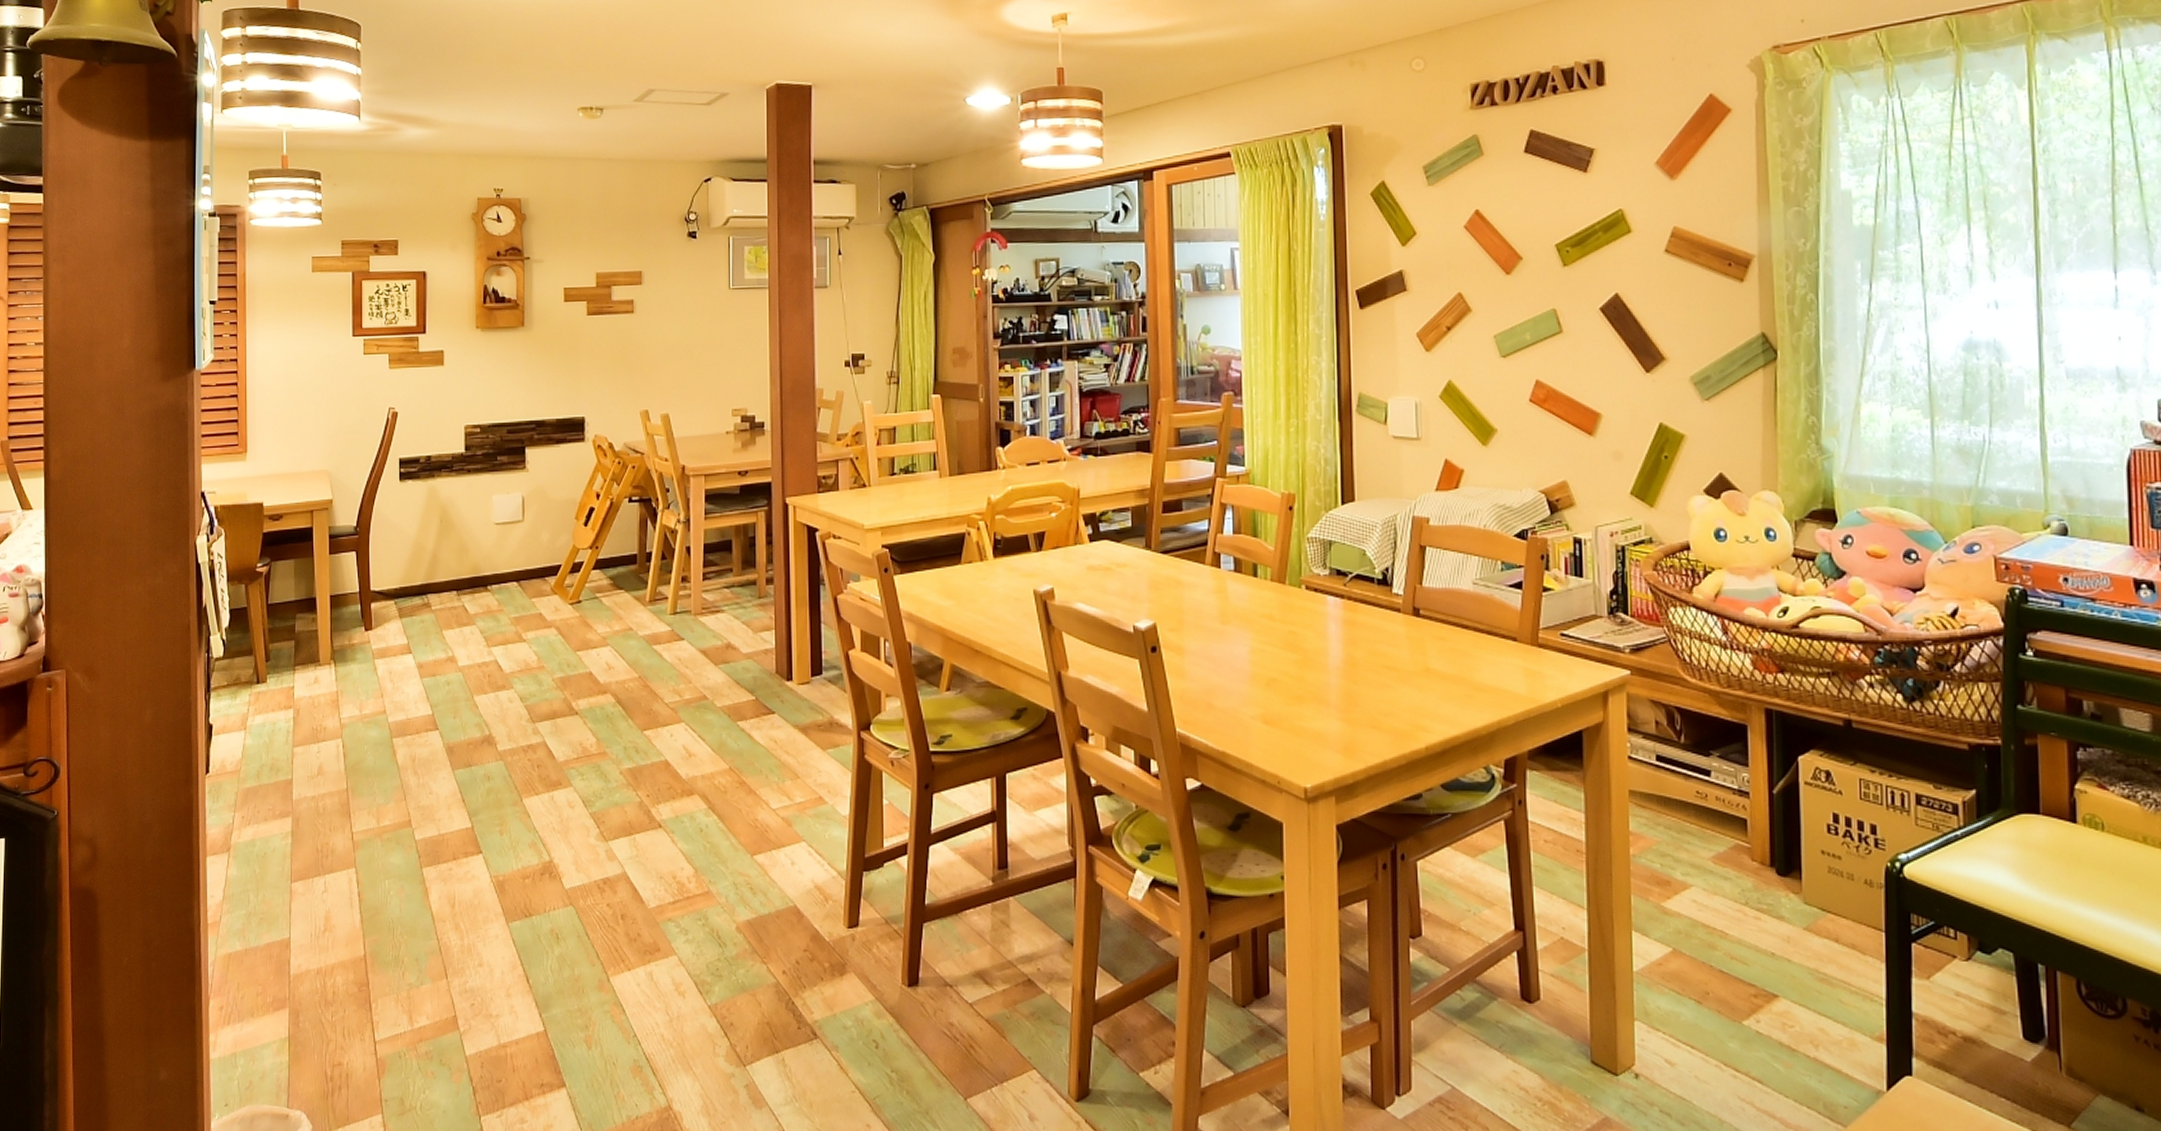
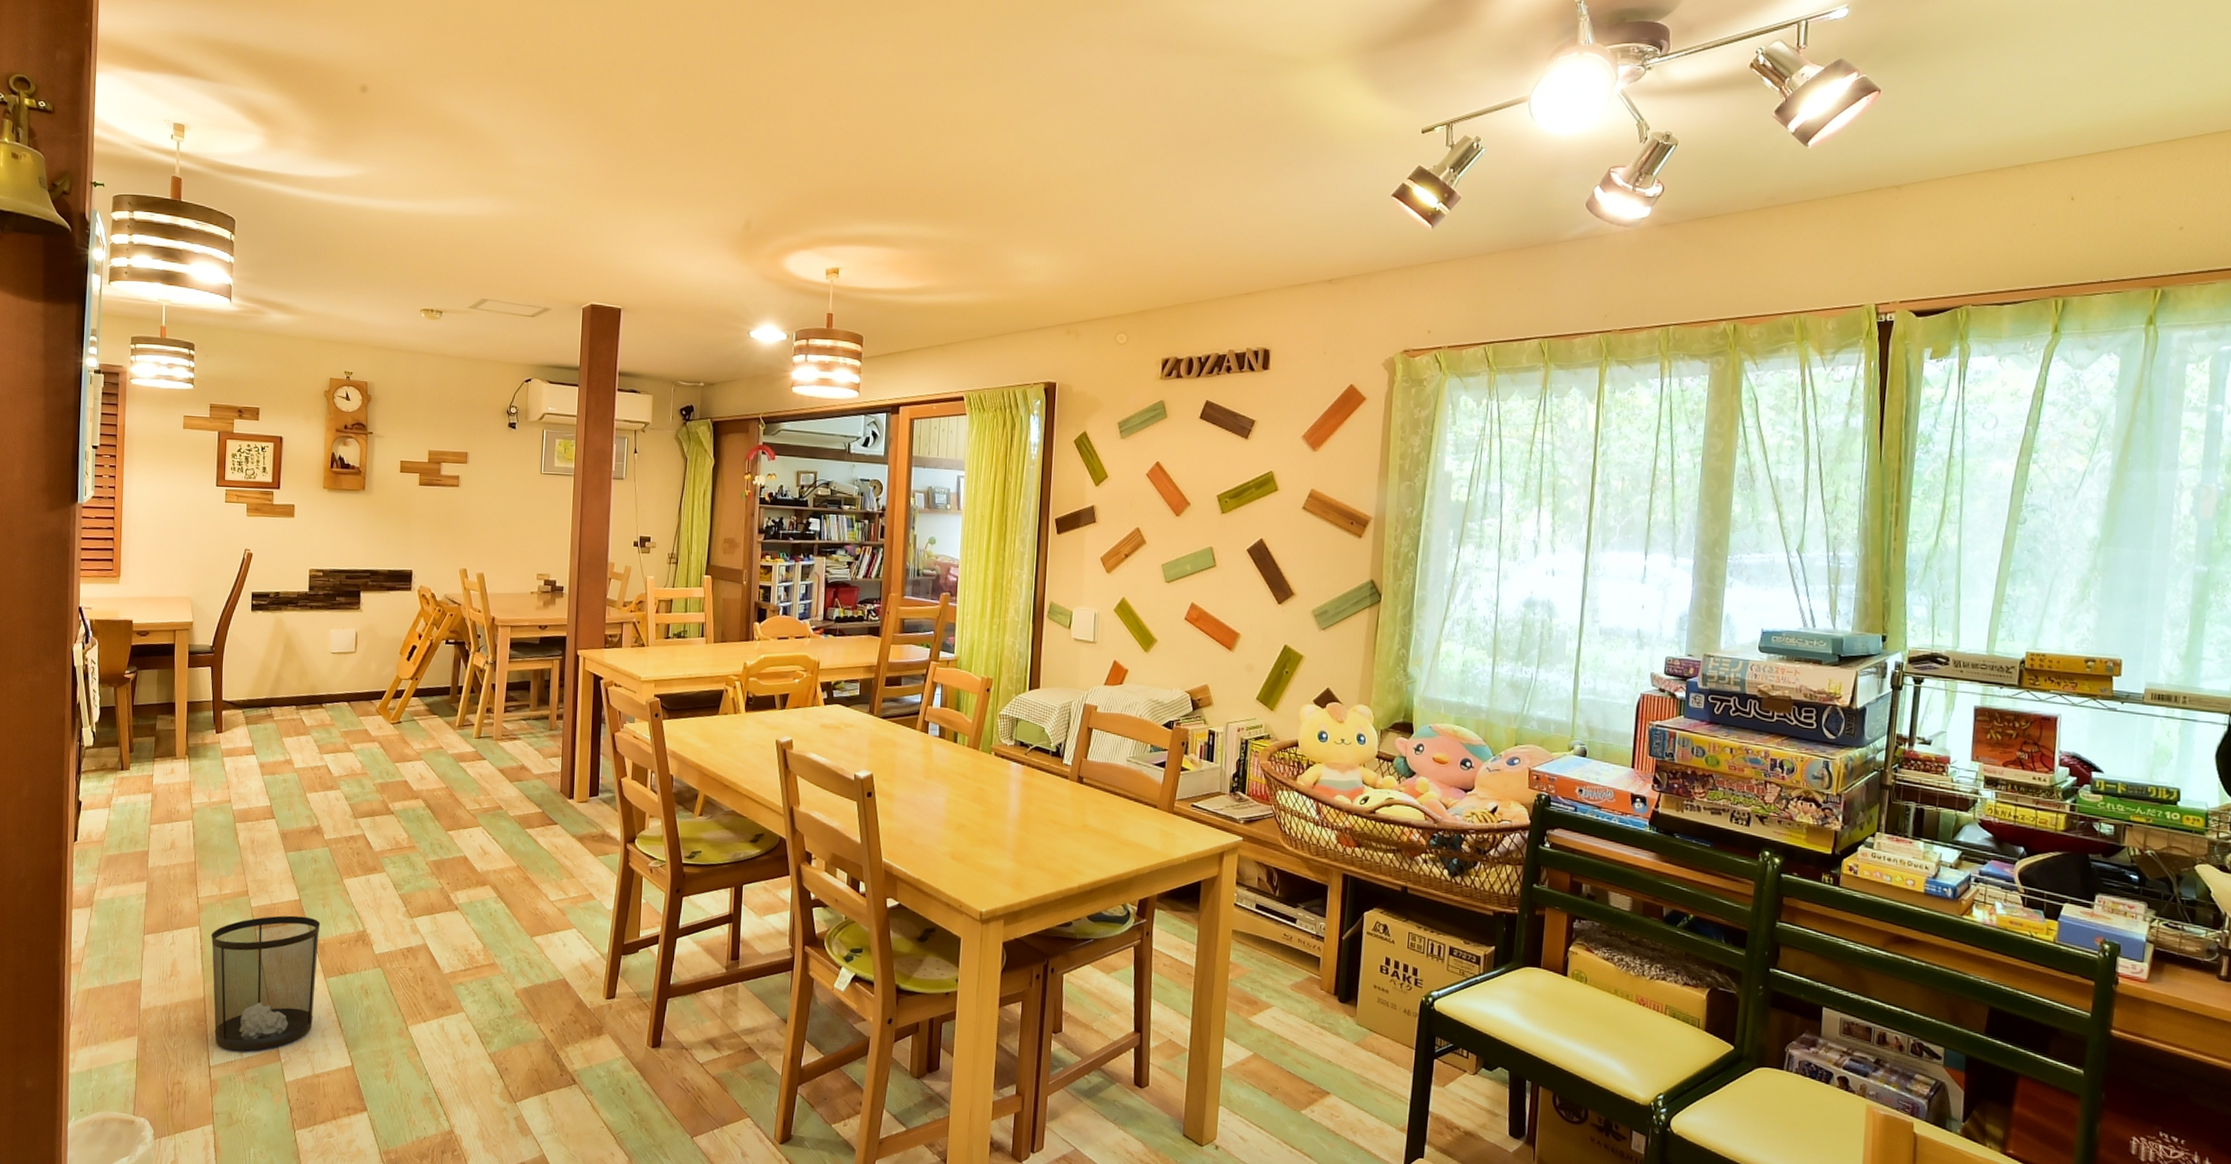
waste bin: none [369,847,498,1020] -> present [210,915,321,1051]

